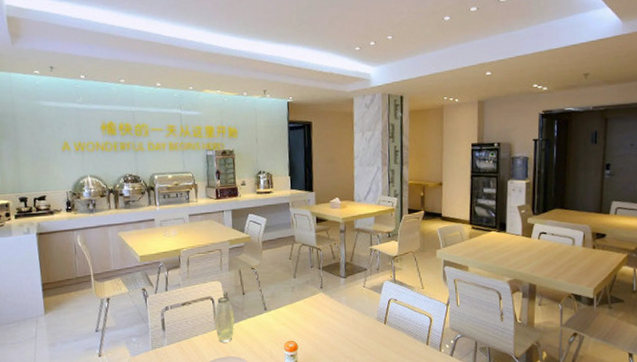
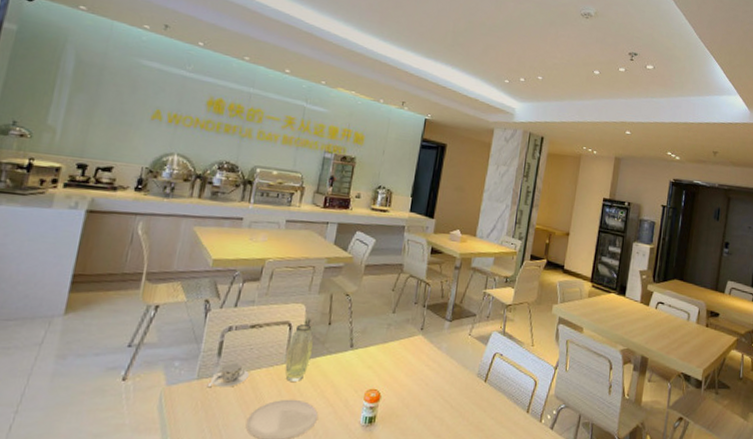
teacup: none [160,333,191,355] -> present [207,362,250,388]

